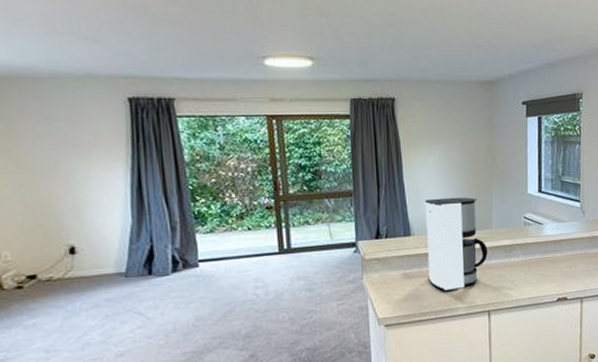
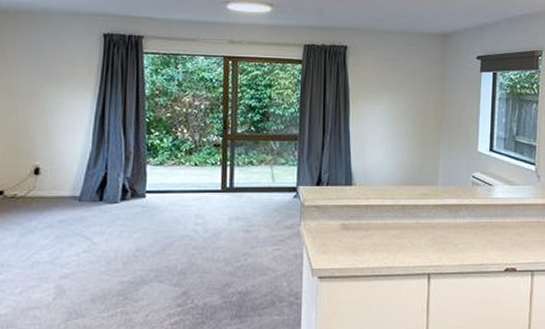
coffee maker: present [424,197,488,291] -> none [367,149,431,247]

